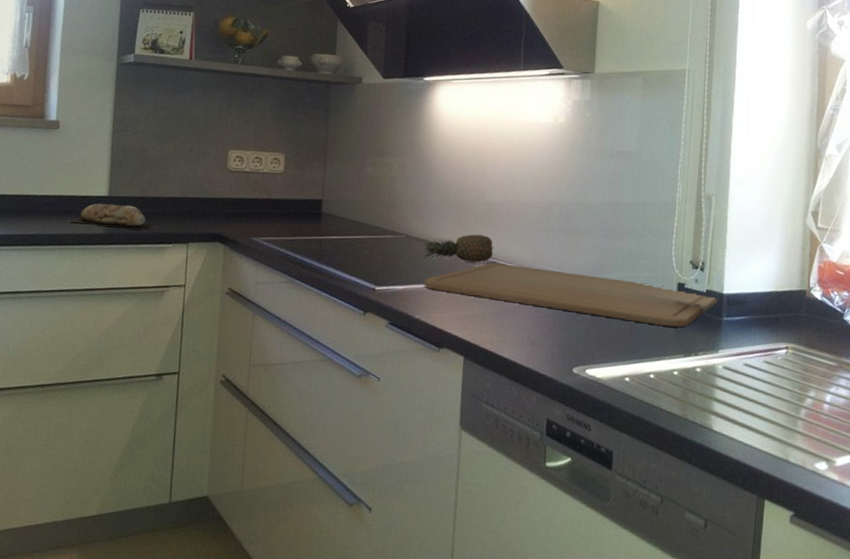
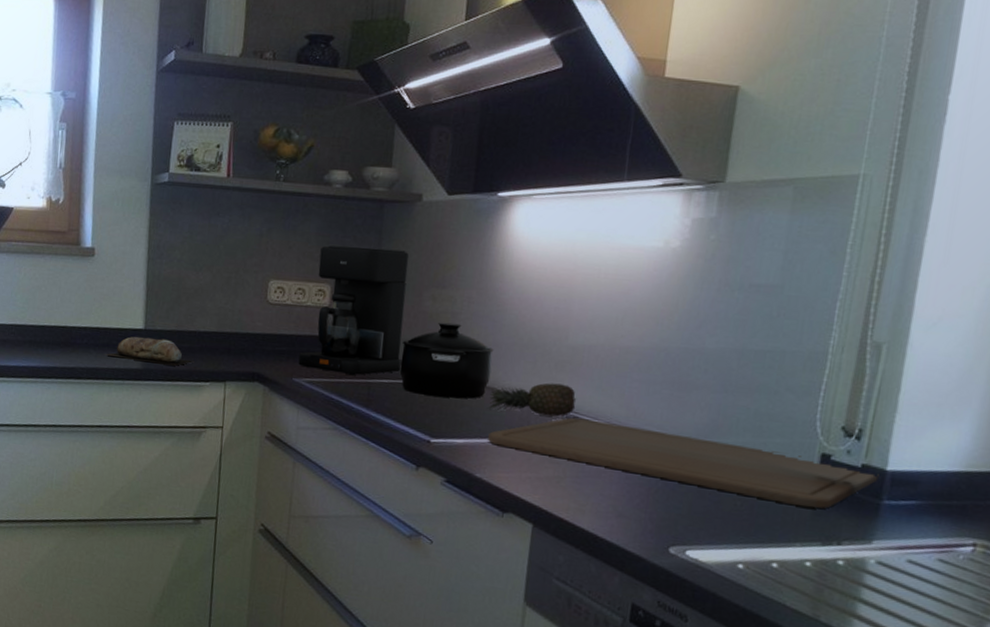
coffee maker: none [256,120,353,234] -> present [298,245,410,376]
saucepan: none [347,185,426,251] -> present [400,322,494,399]

